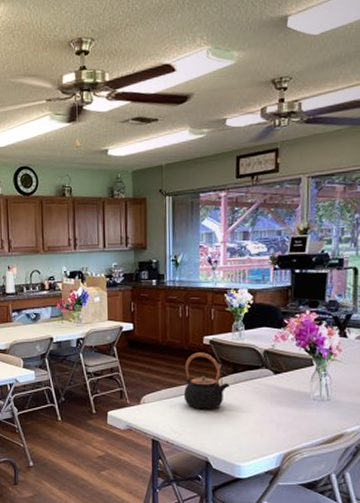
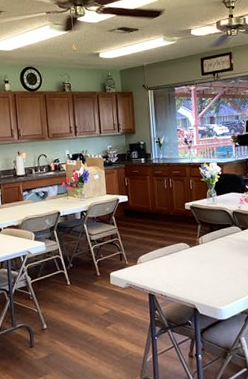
teapot: present [183,352,230,409] -> none [172,216,208,265]

